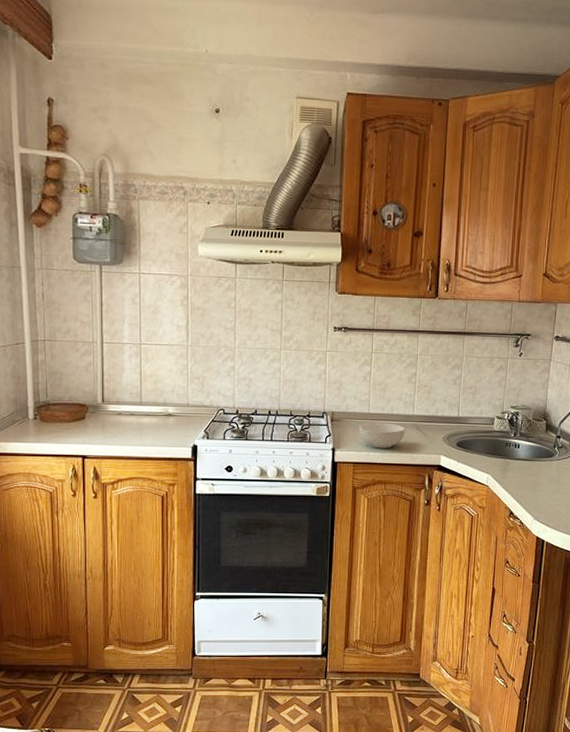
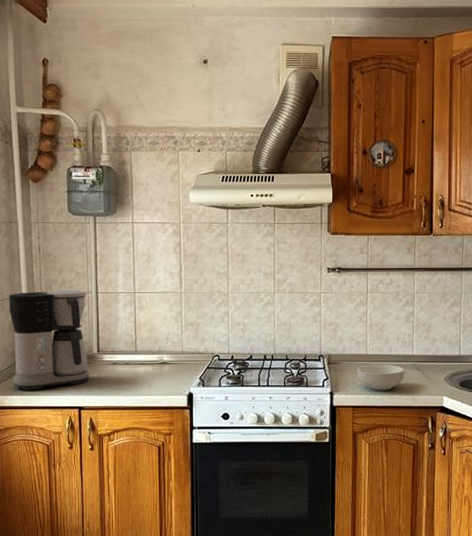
coffee maker: none [10,338,94,438] -> present [8,289,90,391]

